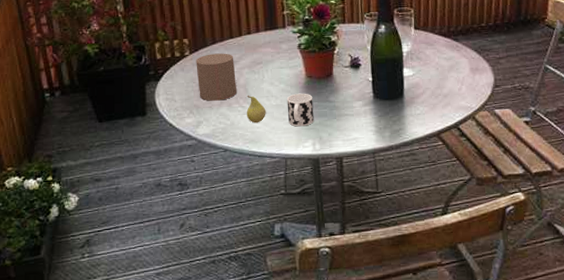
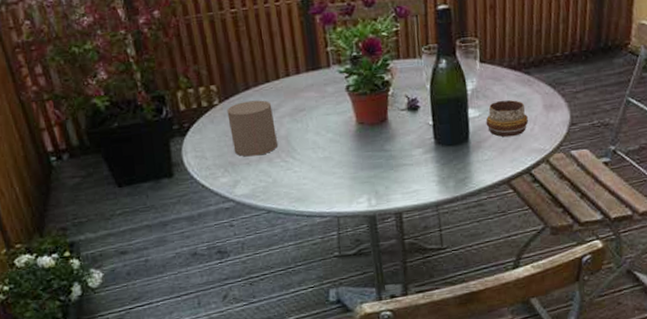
fruit: present [246,95,266,123] -> none [289,147,313,180]
cup: present [286,93,314,127] -> none [335,142,369,181]
decorative bowl: none [419,62,456,95] -> present [486,100,528,137]

